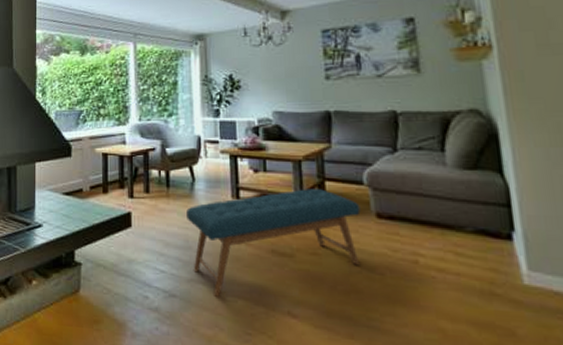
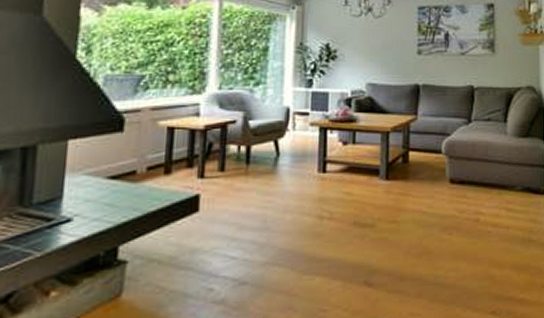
bench: present [186,189,361,298] -> none [267,159,437,279]

